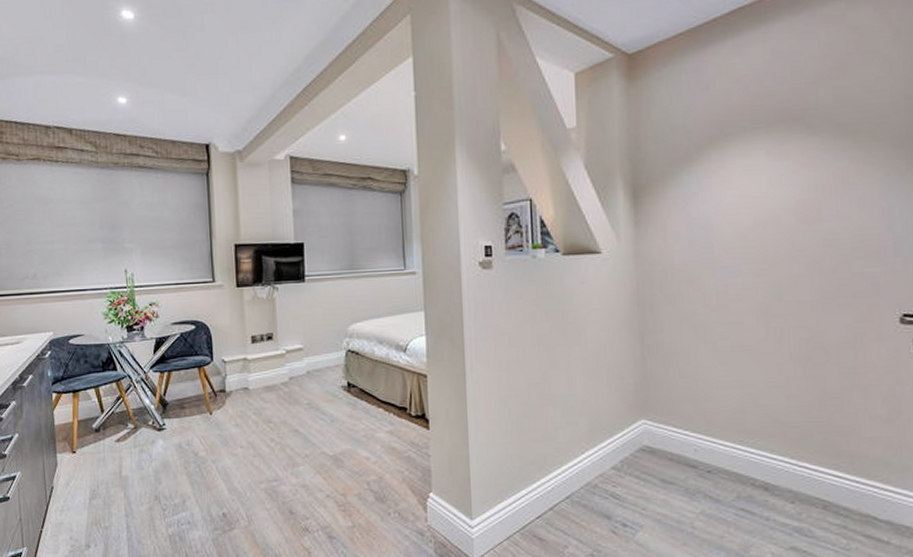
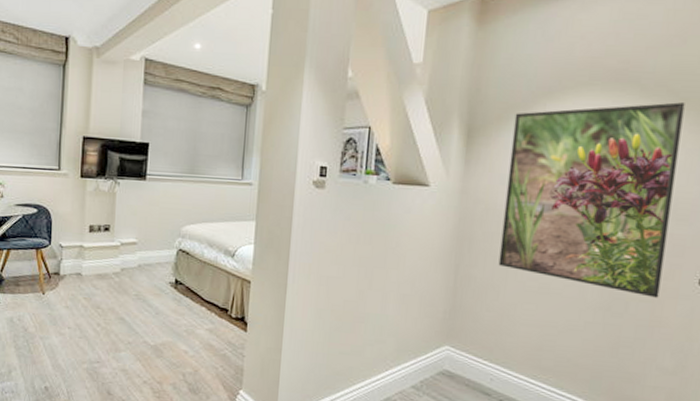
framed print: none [680,135,860,343] -> present [498,102,685,298]

